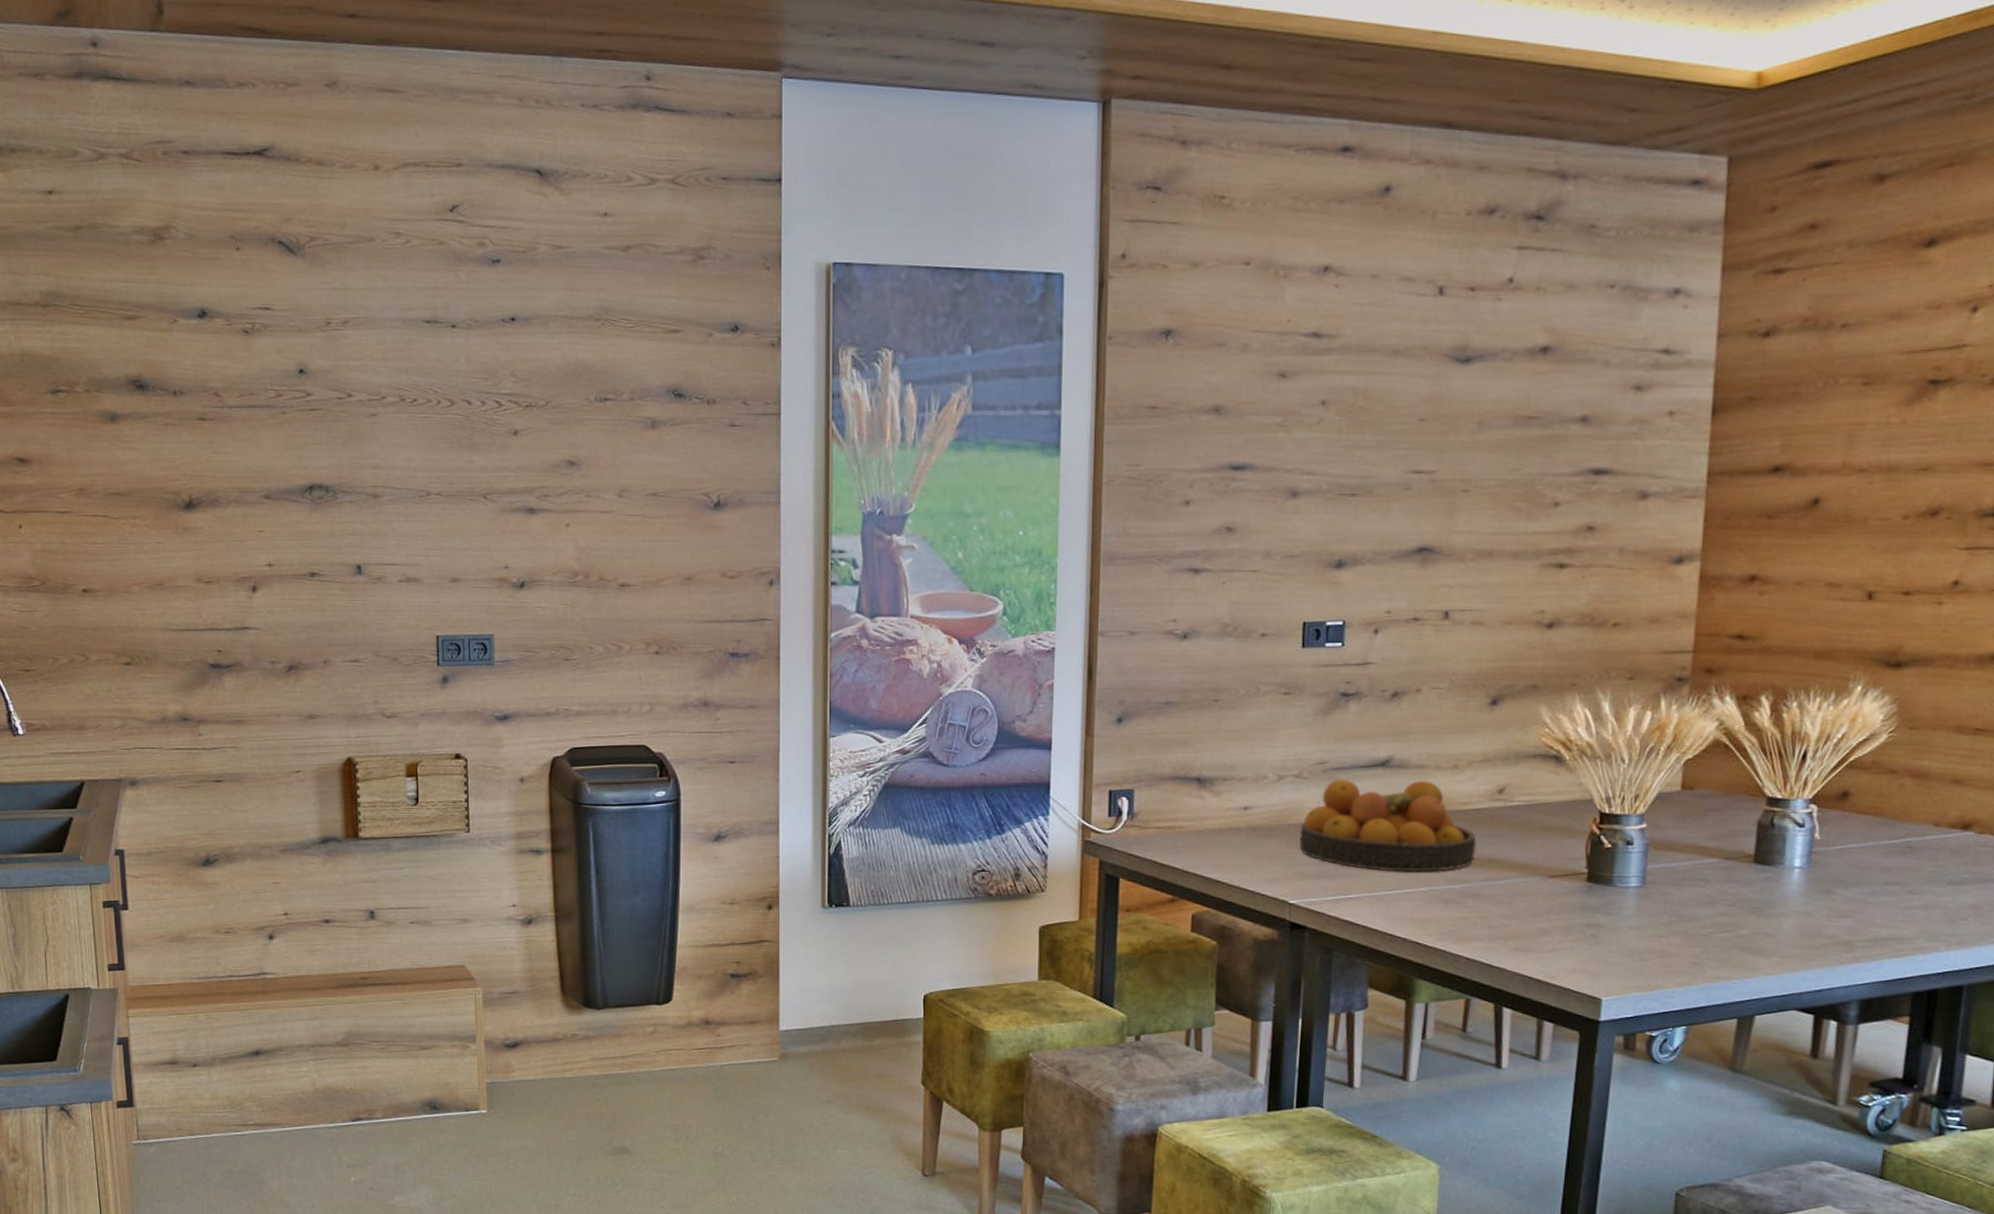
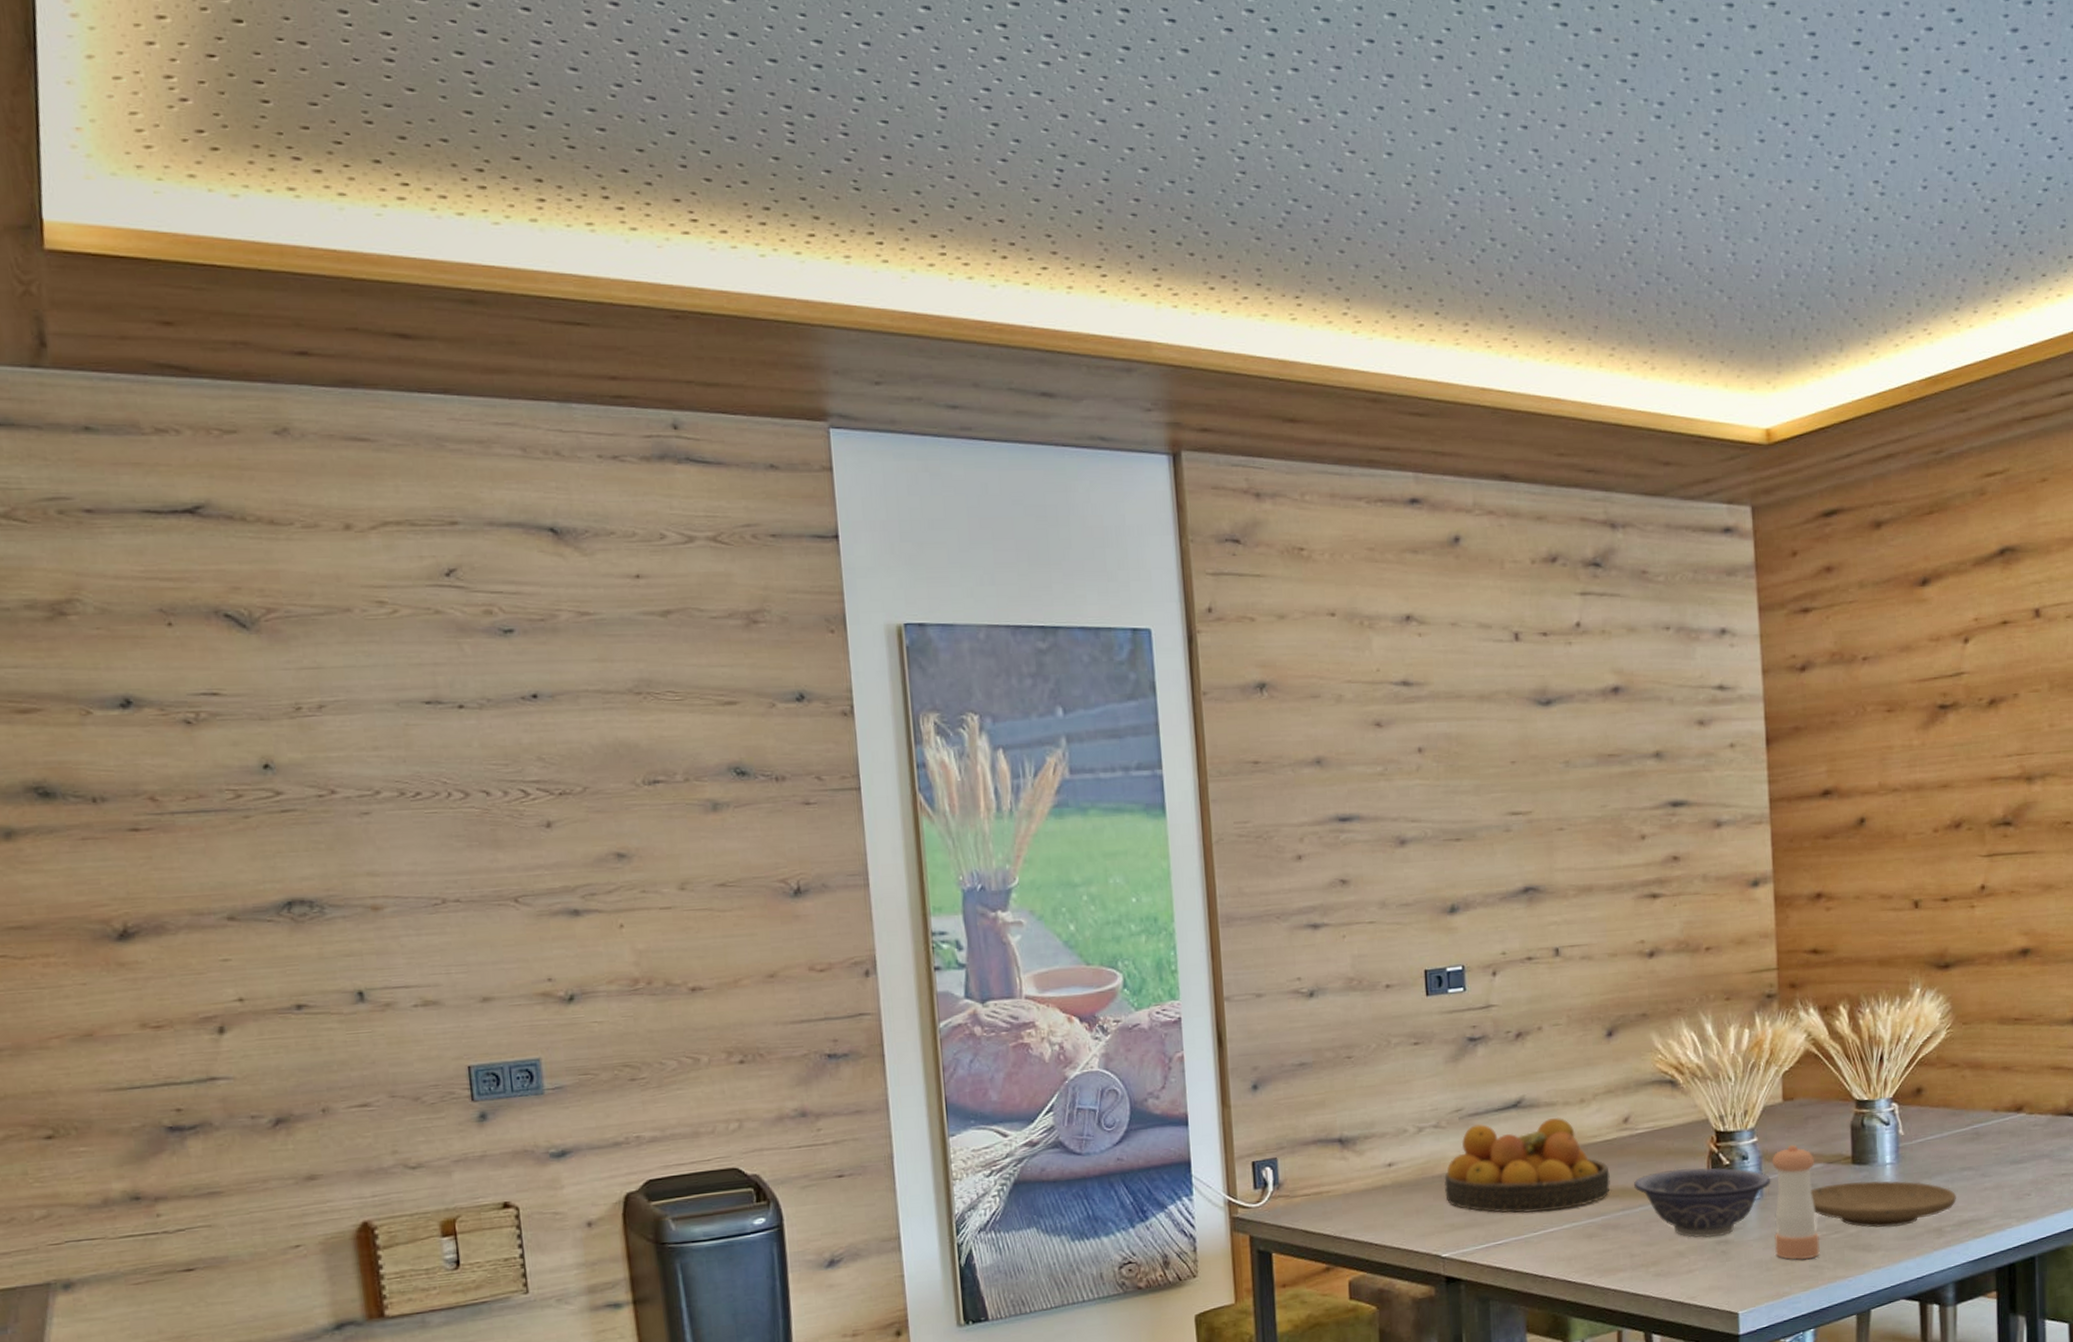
decorative bowl: none [1502,846,1657,920] -> present [1634,1167,1771,1238]
pepper shaker: none [1651,835,1711,955] -> present [1772,1144,1820,1260]
plate: none [1700,881,1875,935] -> present [1811,1180,1956,1228]

